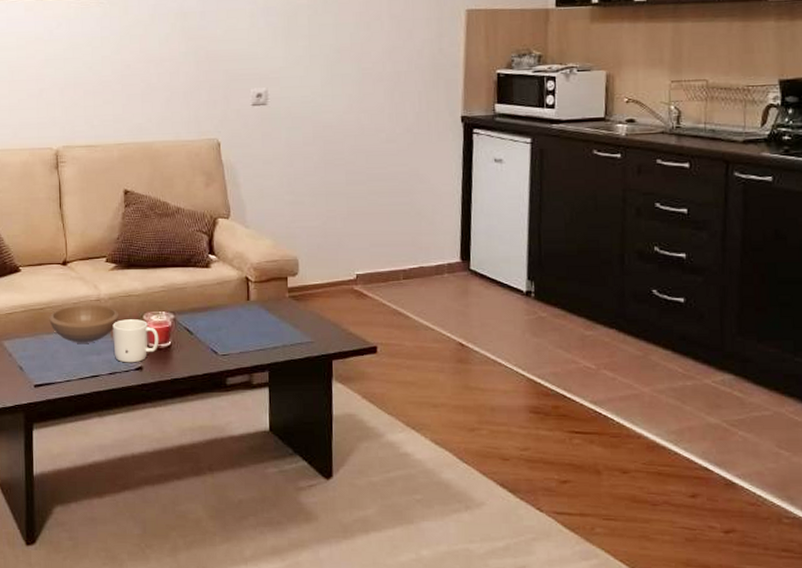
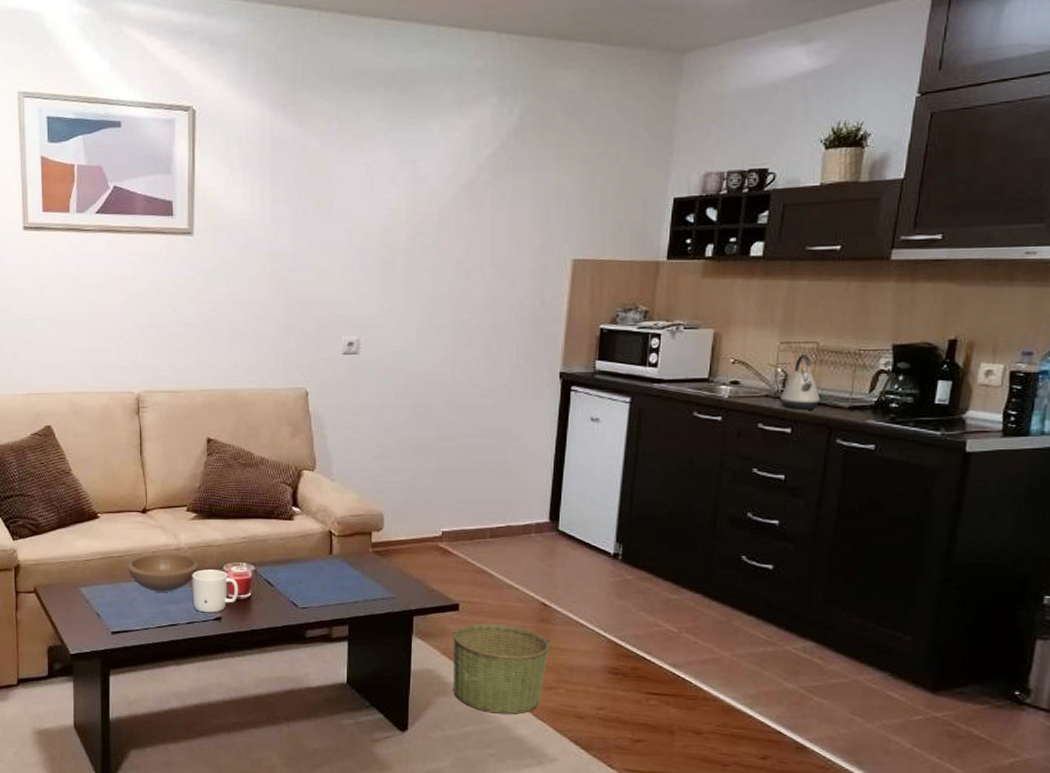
basket: none [371,365,472,458] -> present [452,623,553,714]
kettle: none [675,92,715,146] -> present [780,354,821,411]

